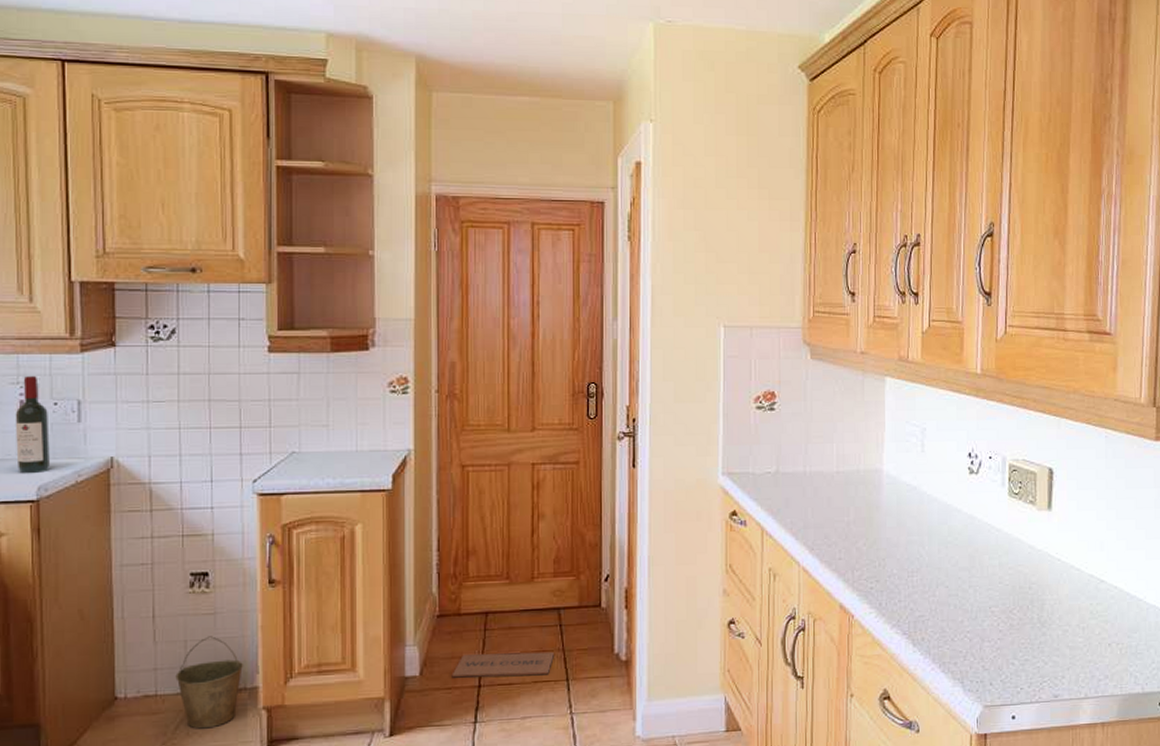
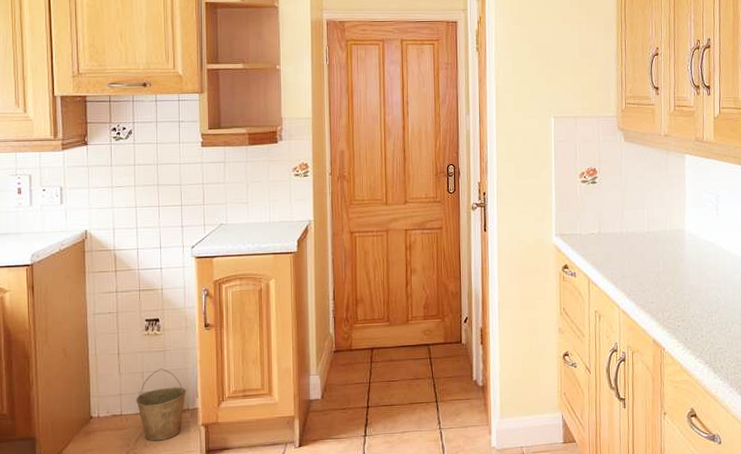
wine bottle: present [15,376,51,473] -> none [14,169,41,244]
doormat: present [451,651,554,678] -> none [346,379,426,401]

